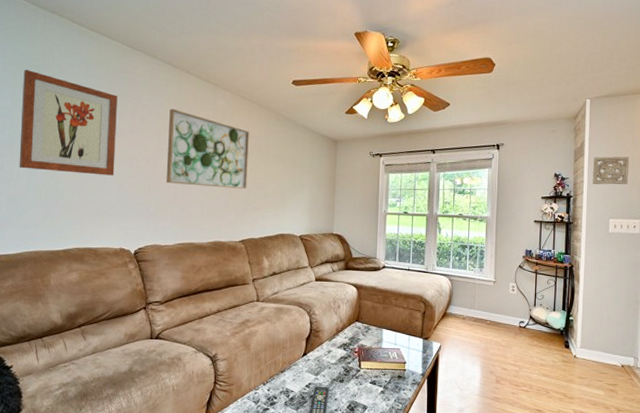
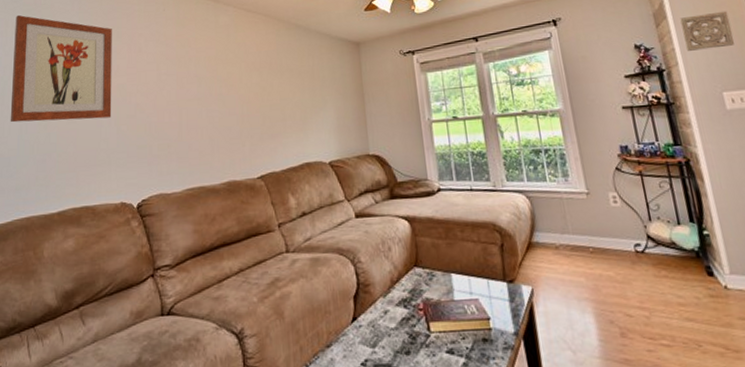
wall art: present [166,108,249,189] -> none [168,33,261,119]

